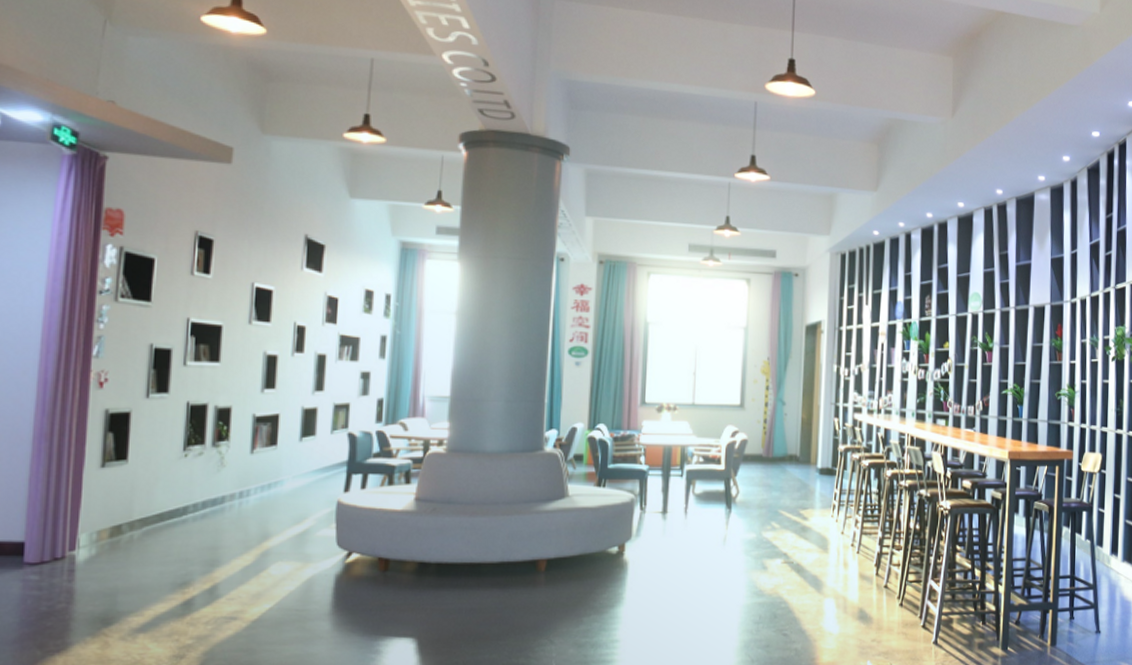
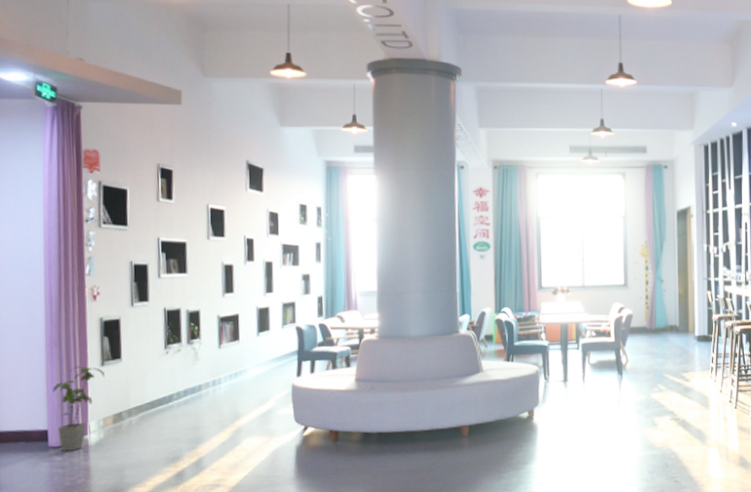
house plant: none [36,466,104,569] -> present [52,366,105,451]

